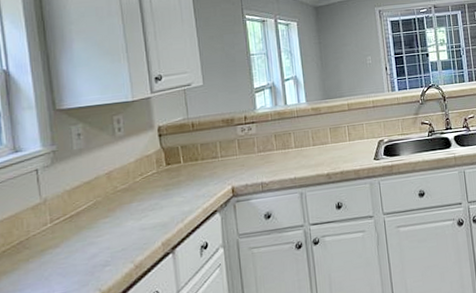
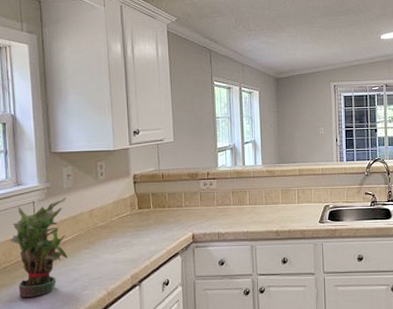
potted plant: none [9,161,83,285] -> present [10,198,68,298]

